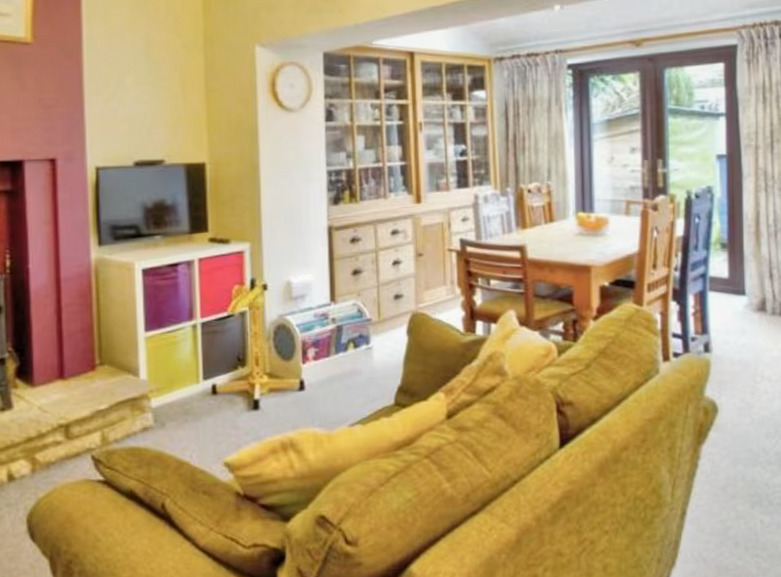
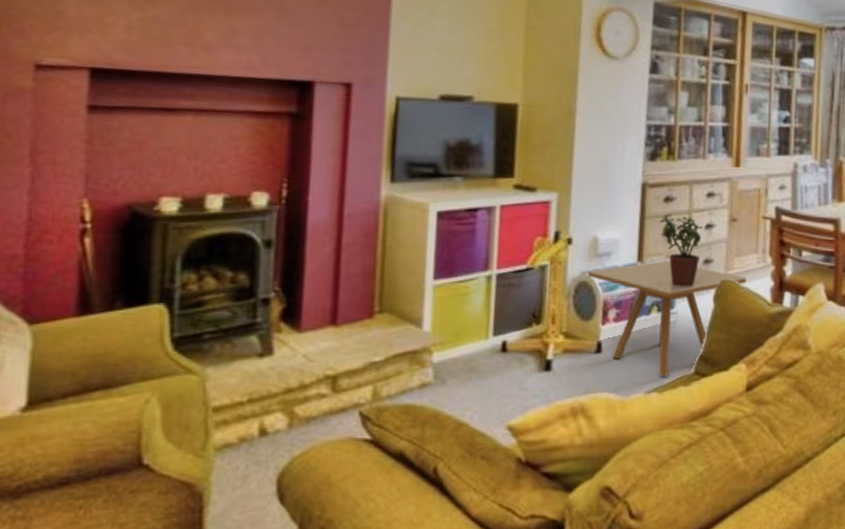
side table: none [284,298,437,410] -> present [587,260,747,377]
potted plant: none [348,254,391,323] -> present [660,214,704,287]

